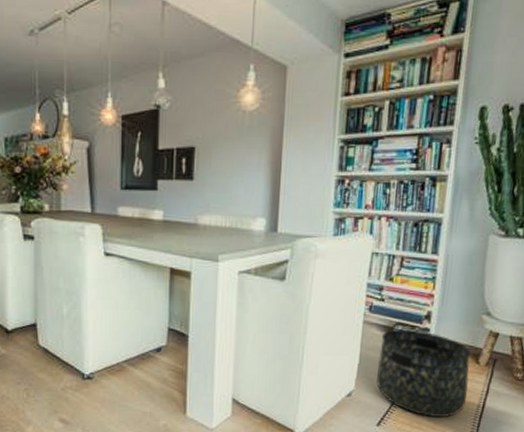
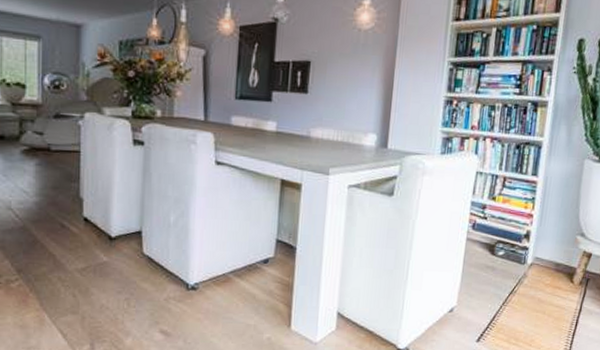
basket: present [376,329,471,418] -> none [477,247,566,335]

